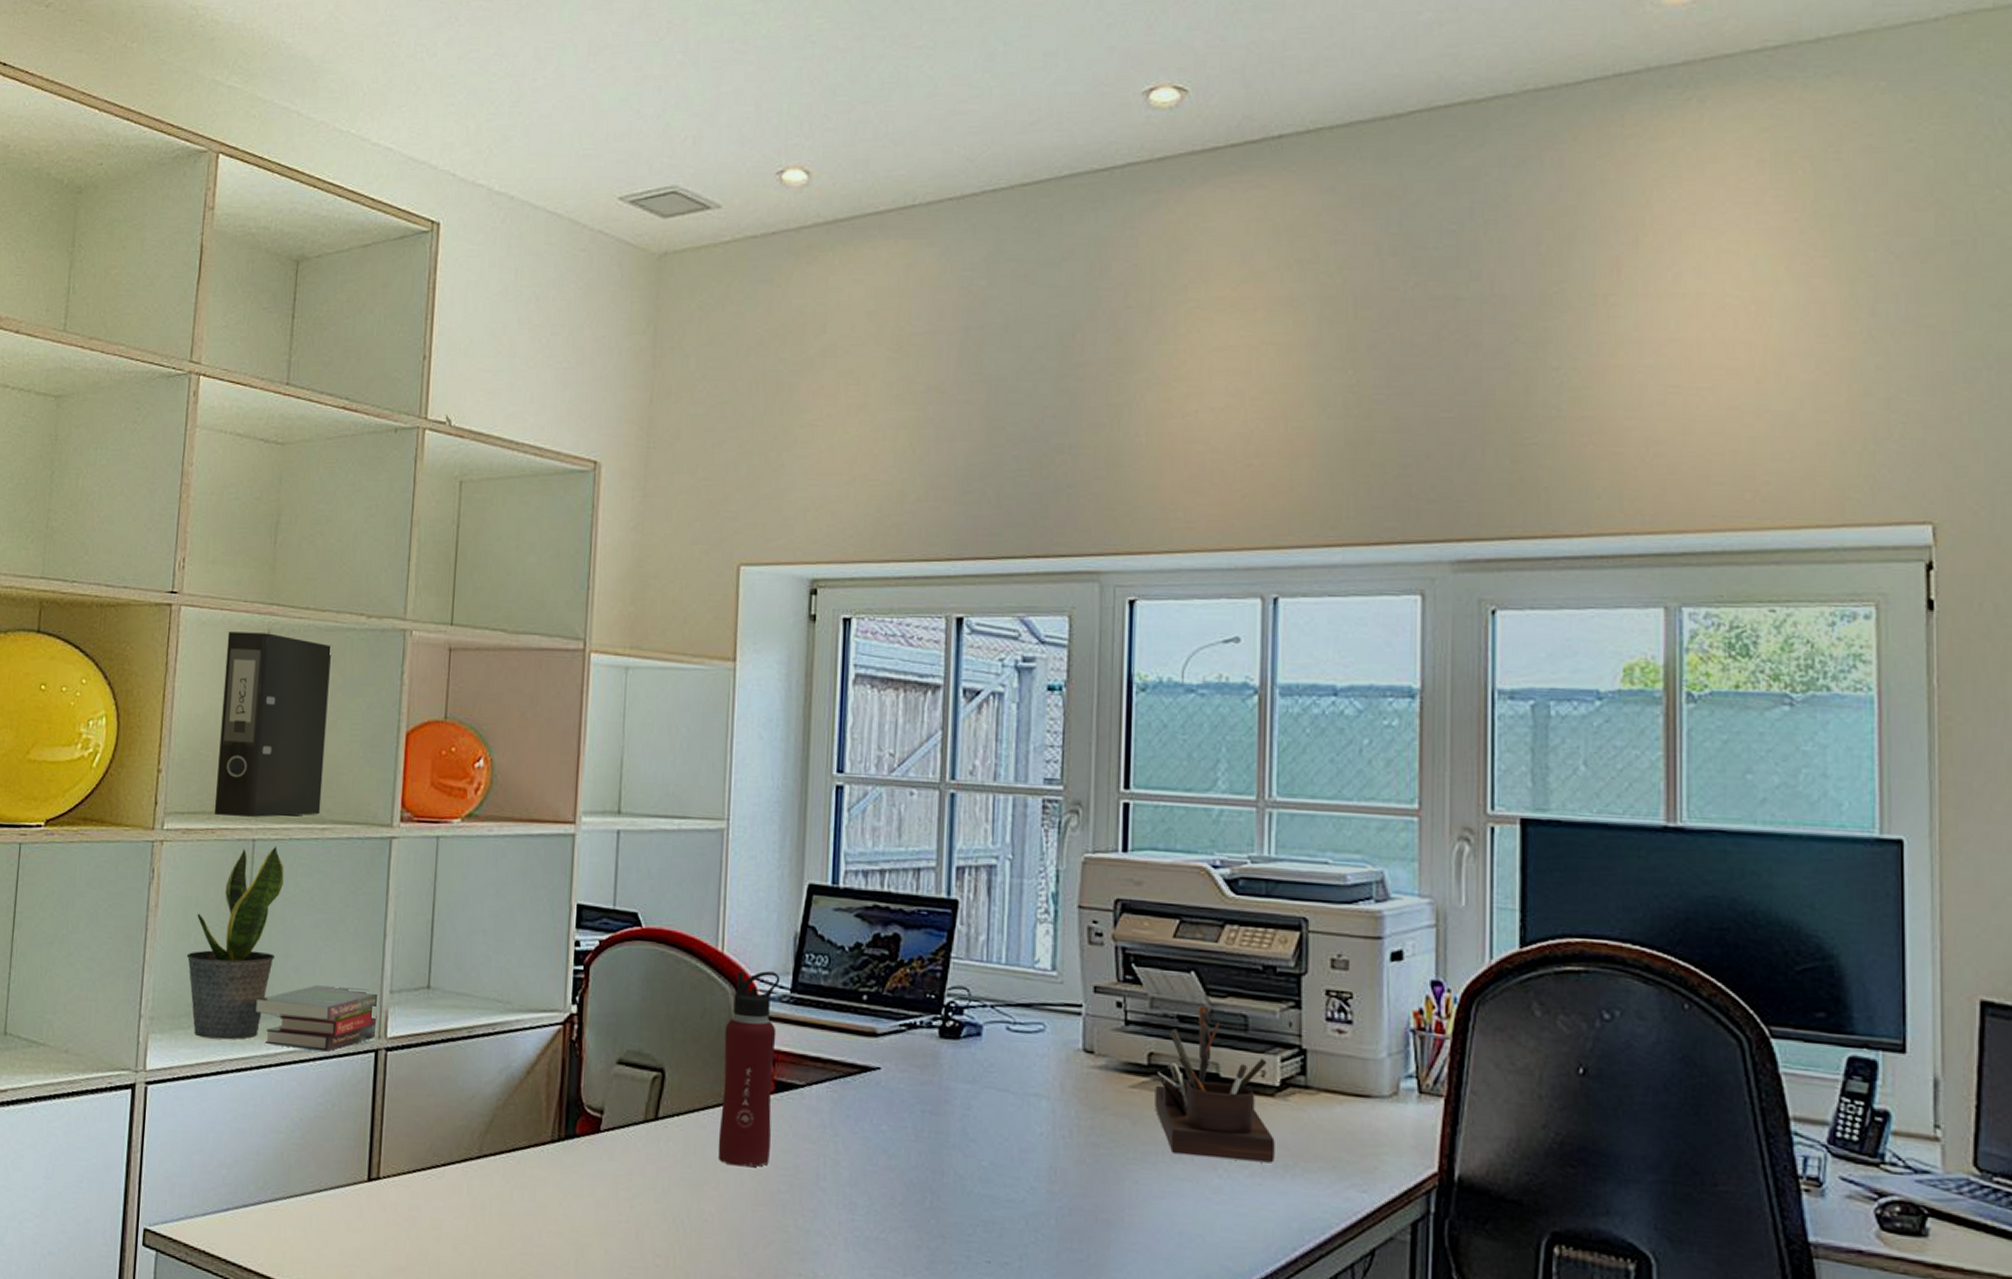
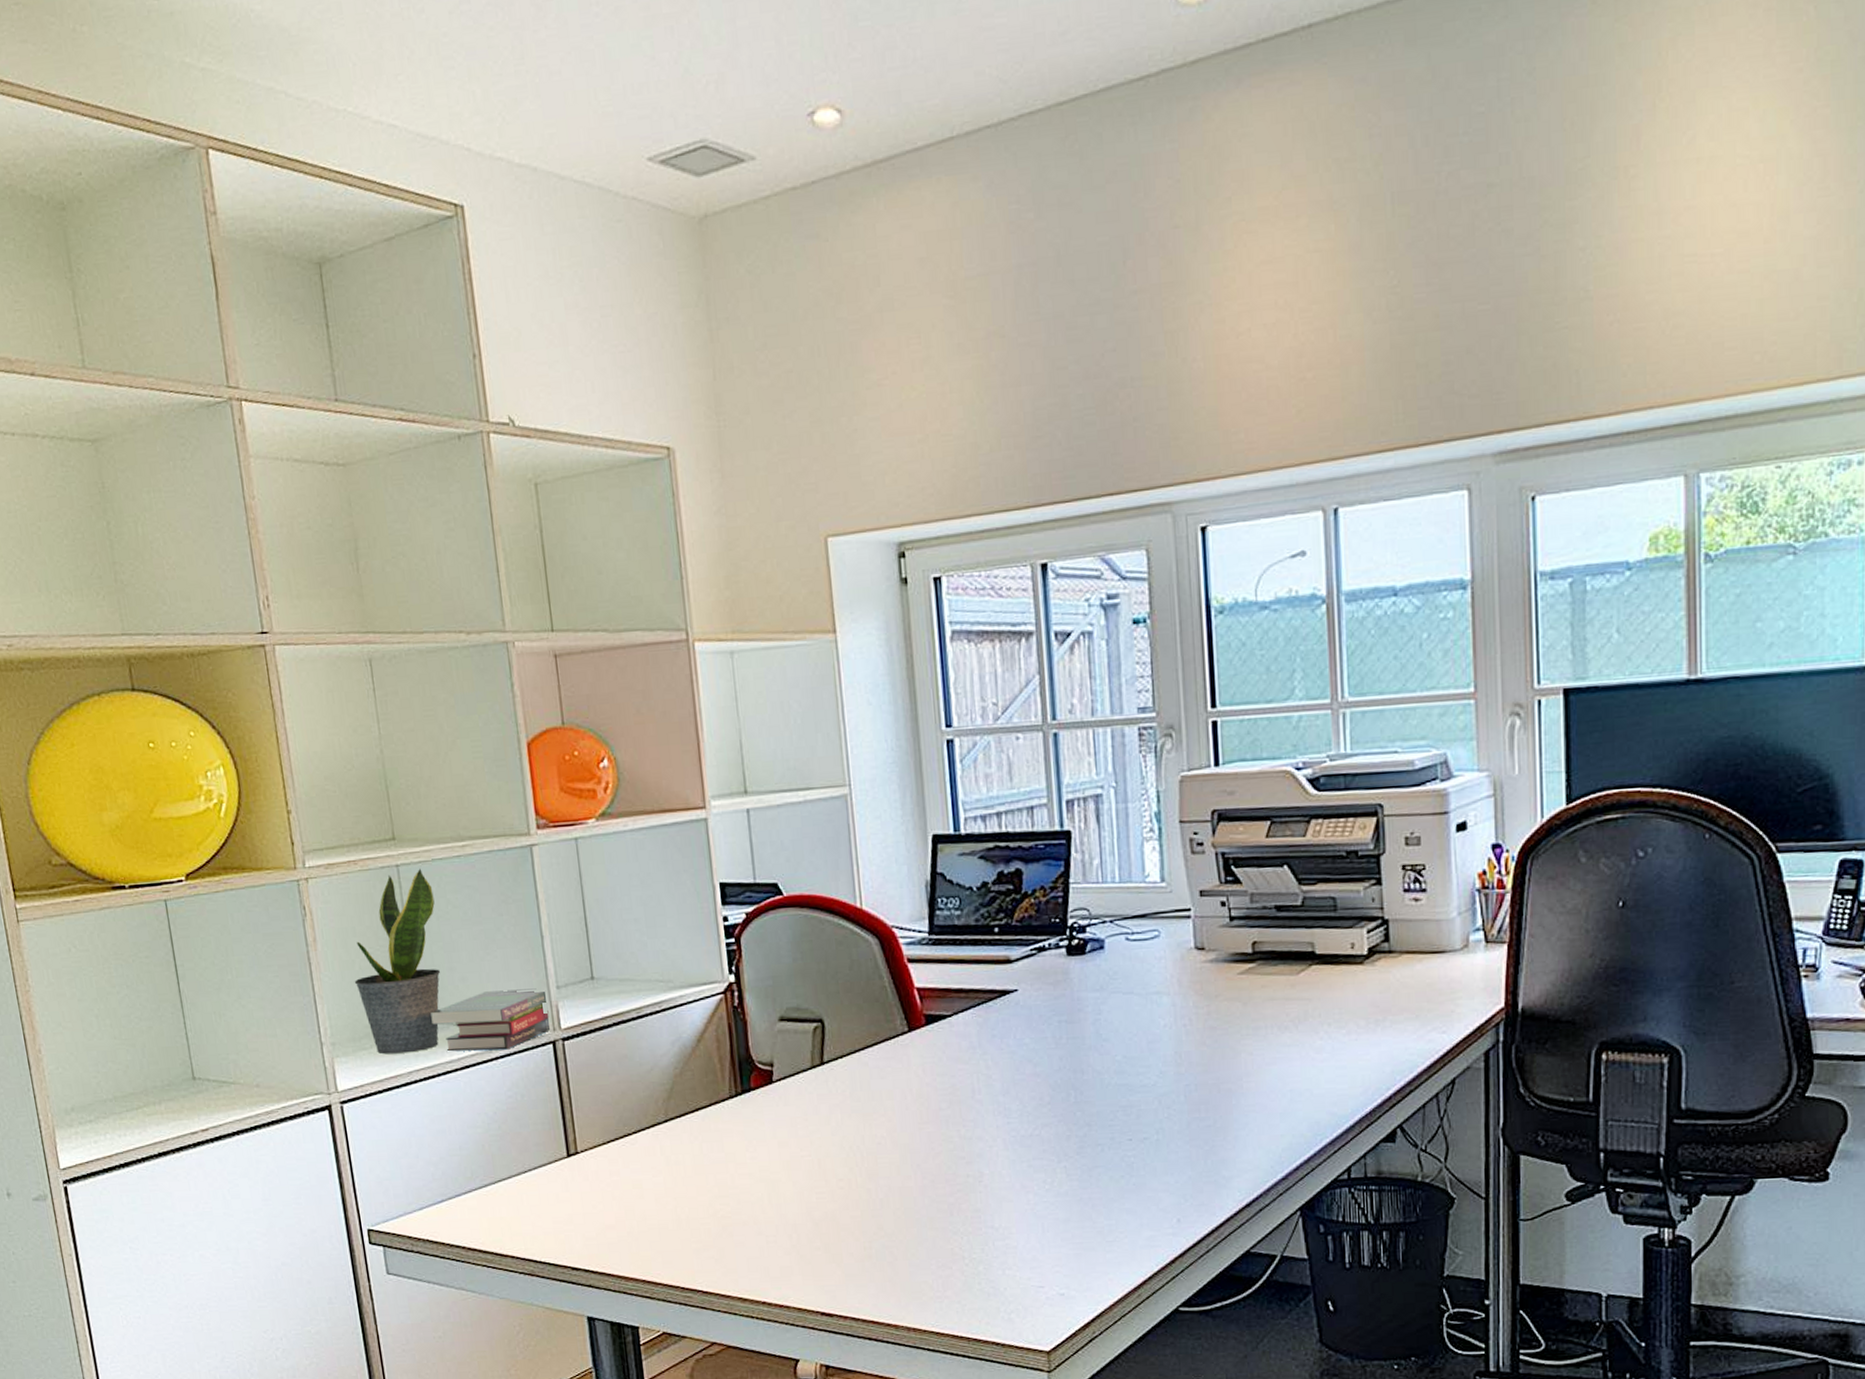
binder: present [214,631,332,818] -> none [328,662,457,846]
water bottle: present [718,971,780,1168] -> none [873,919,929,1094]
desk organizer: present [1154,1006,1275,1163] -> none [1260,894,1367,1026]

